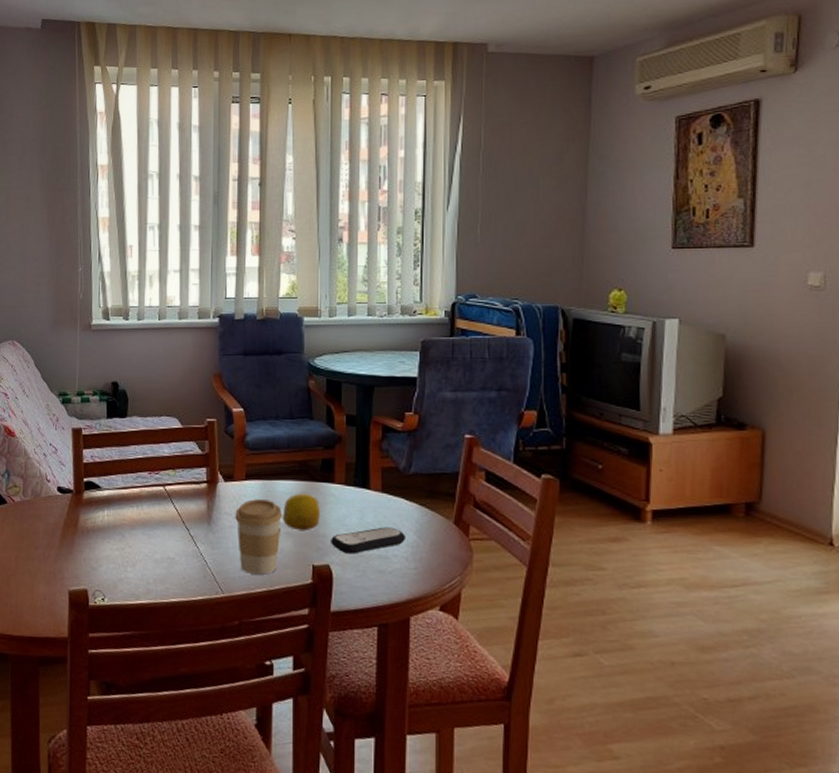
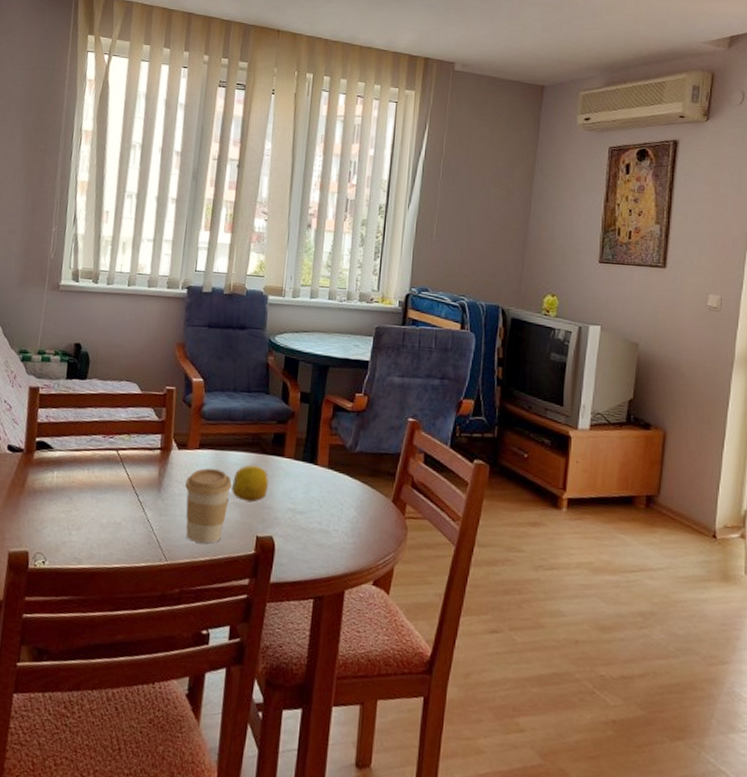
remote control: present [331,527,407,554] -> none [276,502,348,527]

